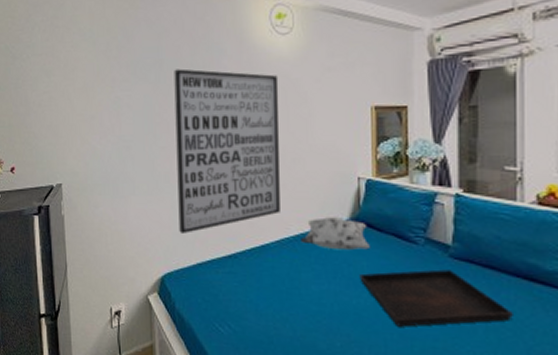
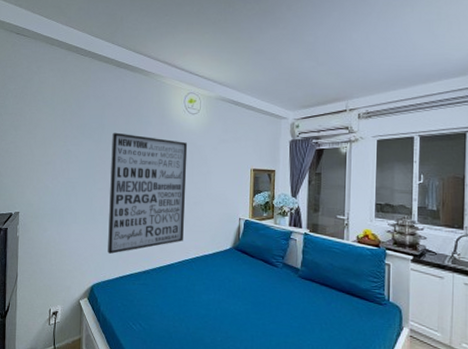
decorative pillow: present [301,216,370,251] -> none [196,245,245,270]
serving tray: present [359,269,513,327] -> none [237,286,339,327]

